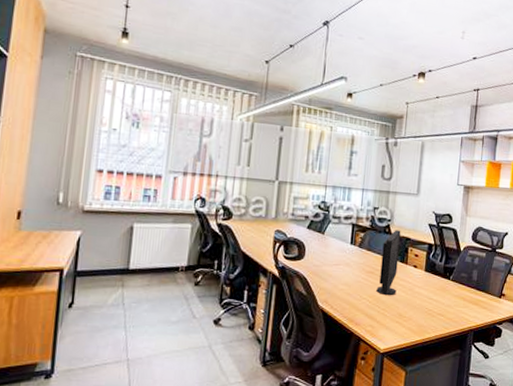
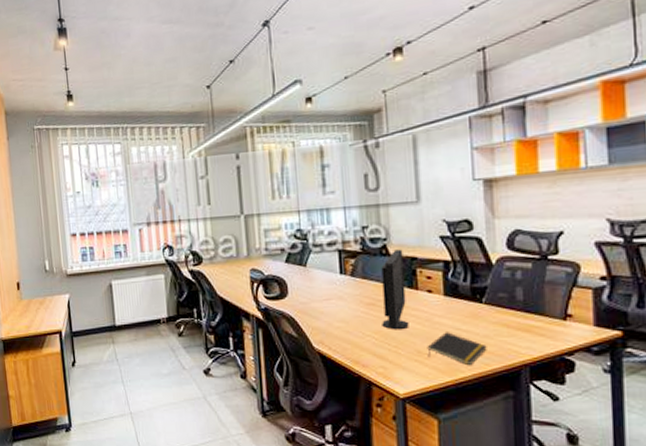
notepad: none [406,300,448,329] -> present [427,332,487,366]

